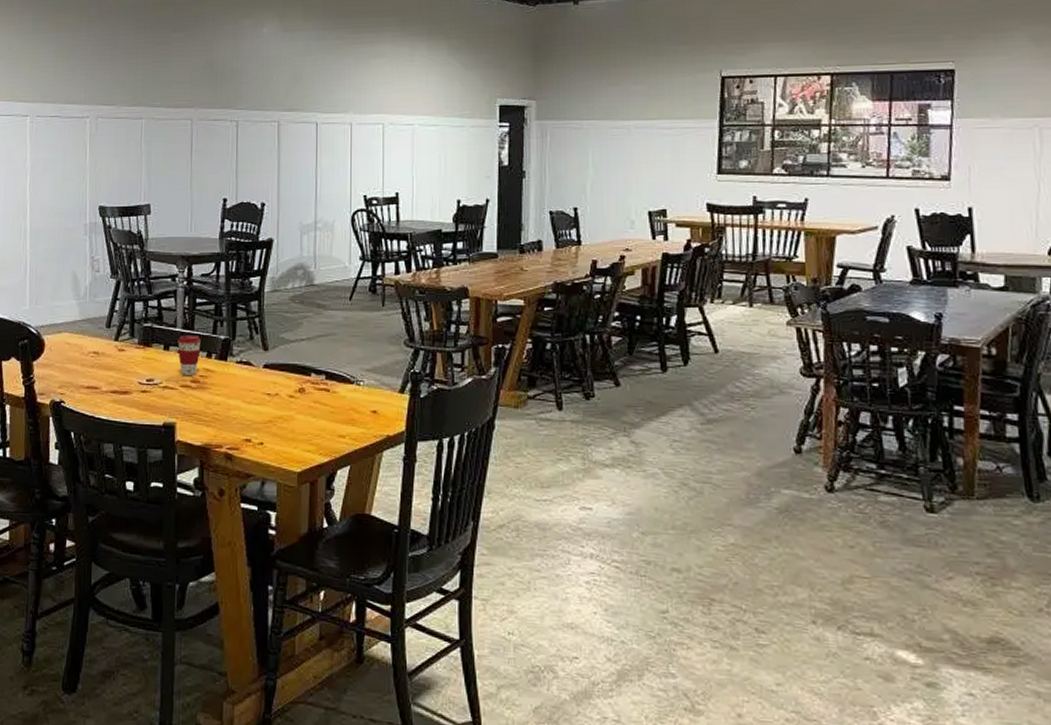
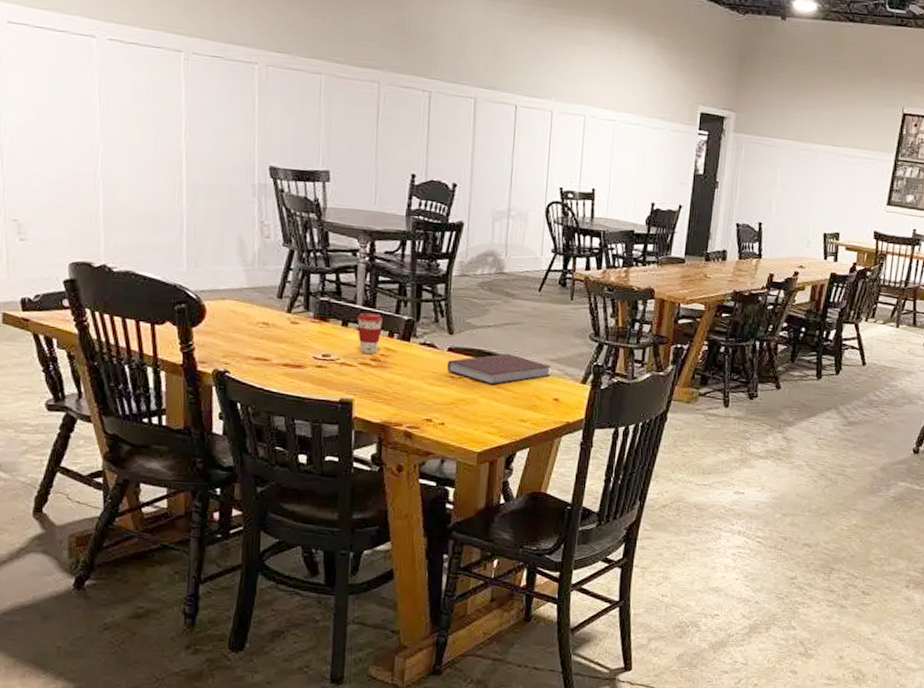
notebook: none [264,367,367,400] -> present [447,354,551,385]

